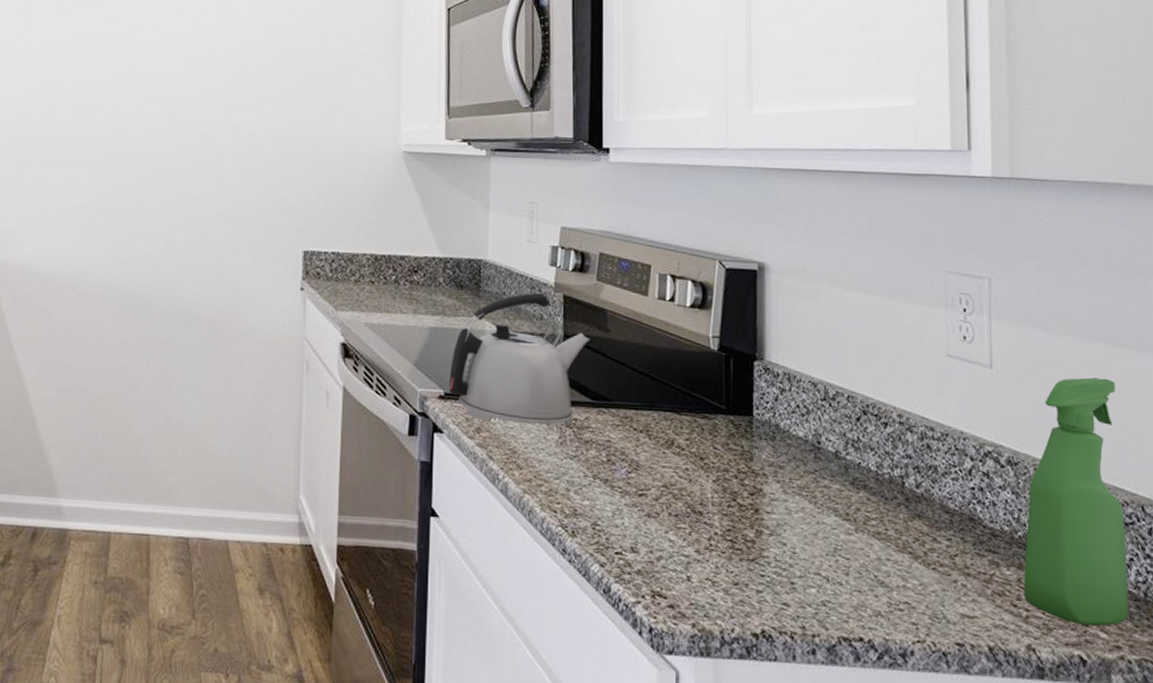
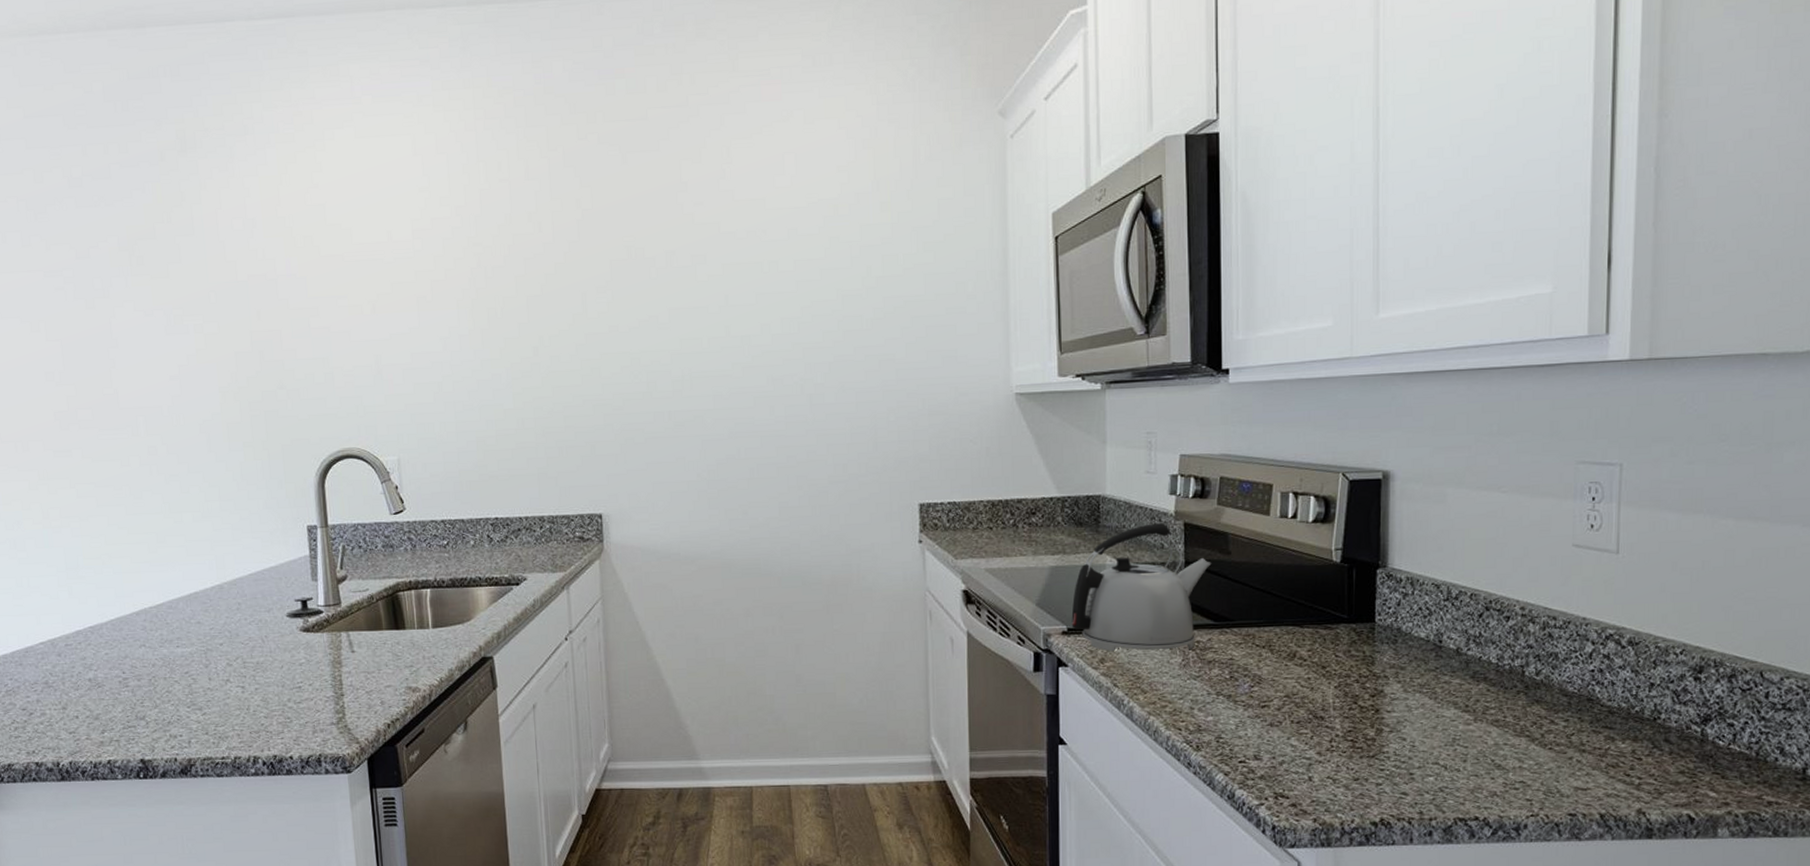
spray bottle: present [1024,377,1129,626] -> none [1638,553,1743,787]

